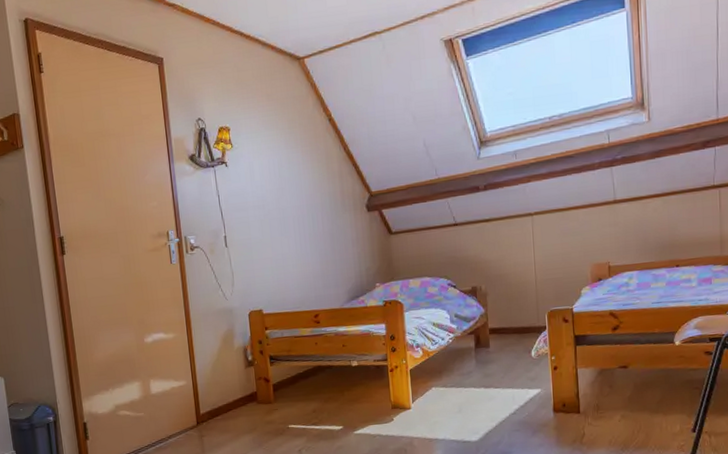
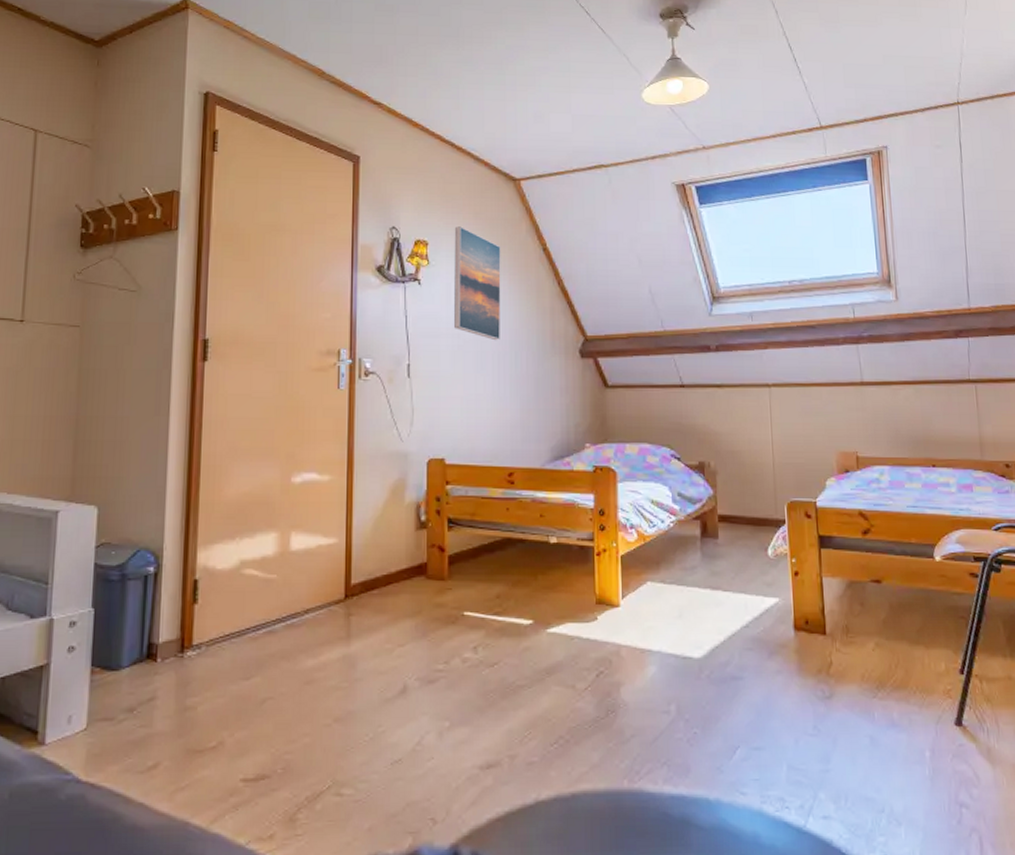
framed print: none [251,109,298,207] -> present [454,226,501,341]

